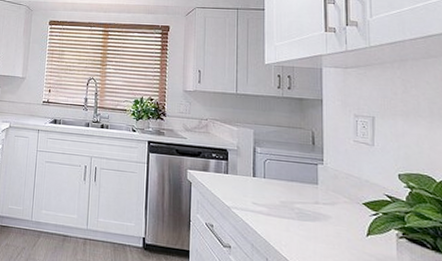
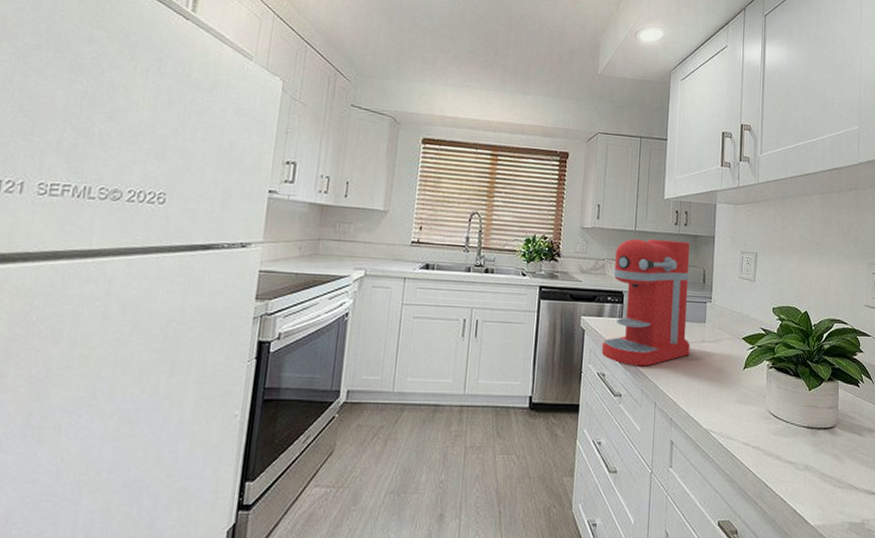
coffee maker: none [208,101,302,222] -> present [601,239,691,367]

